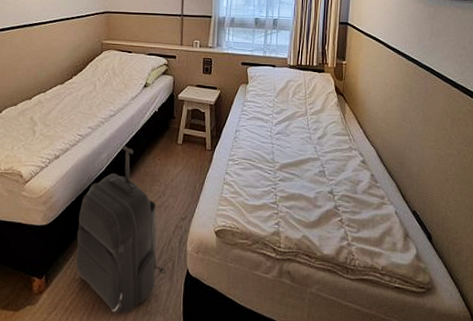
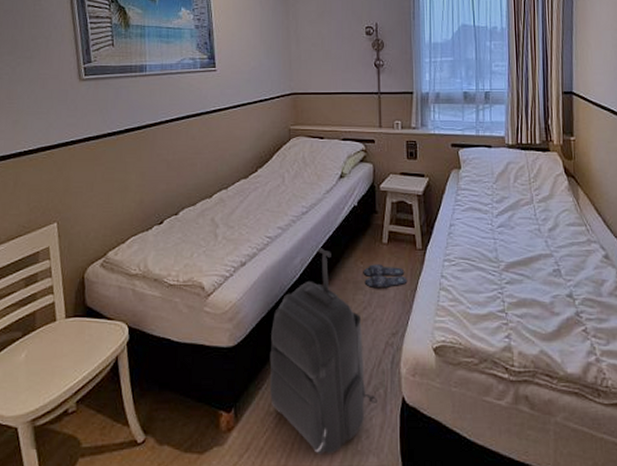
slippers: none [160,161,197,182] -> present [363,264,408,289]

